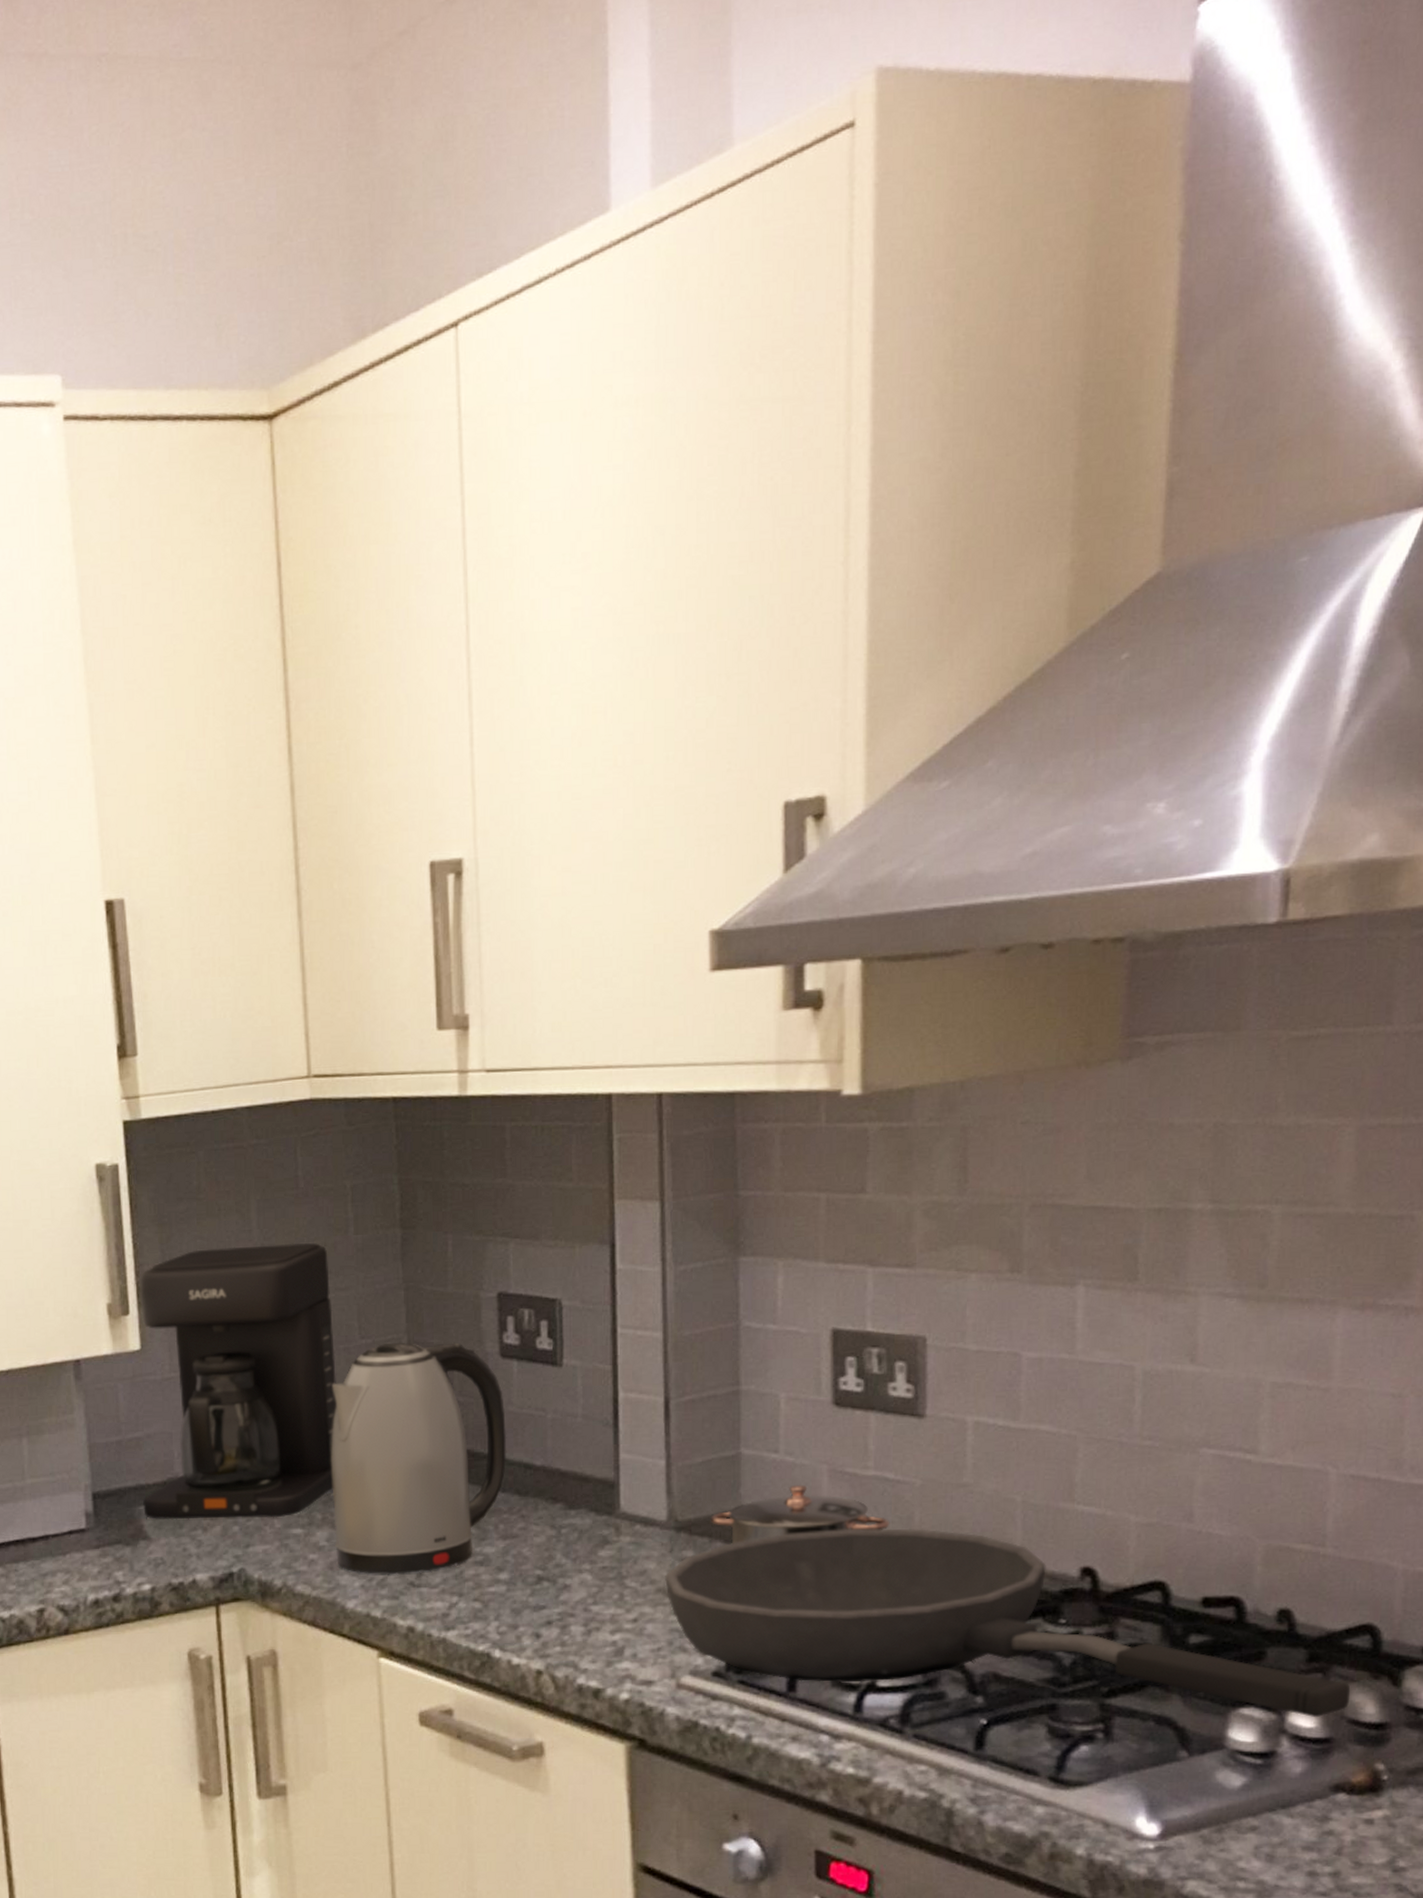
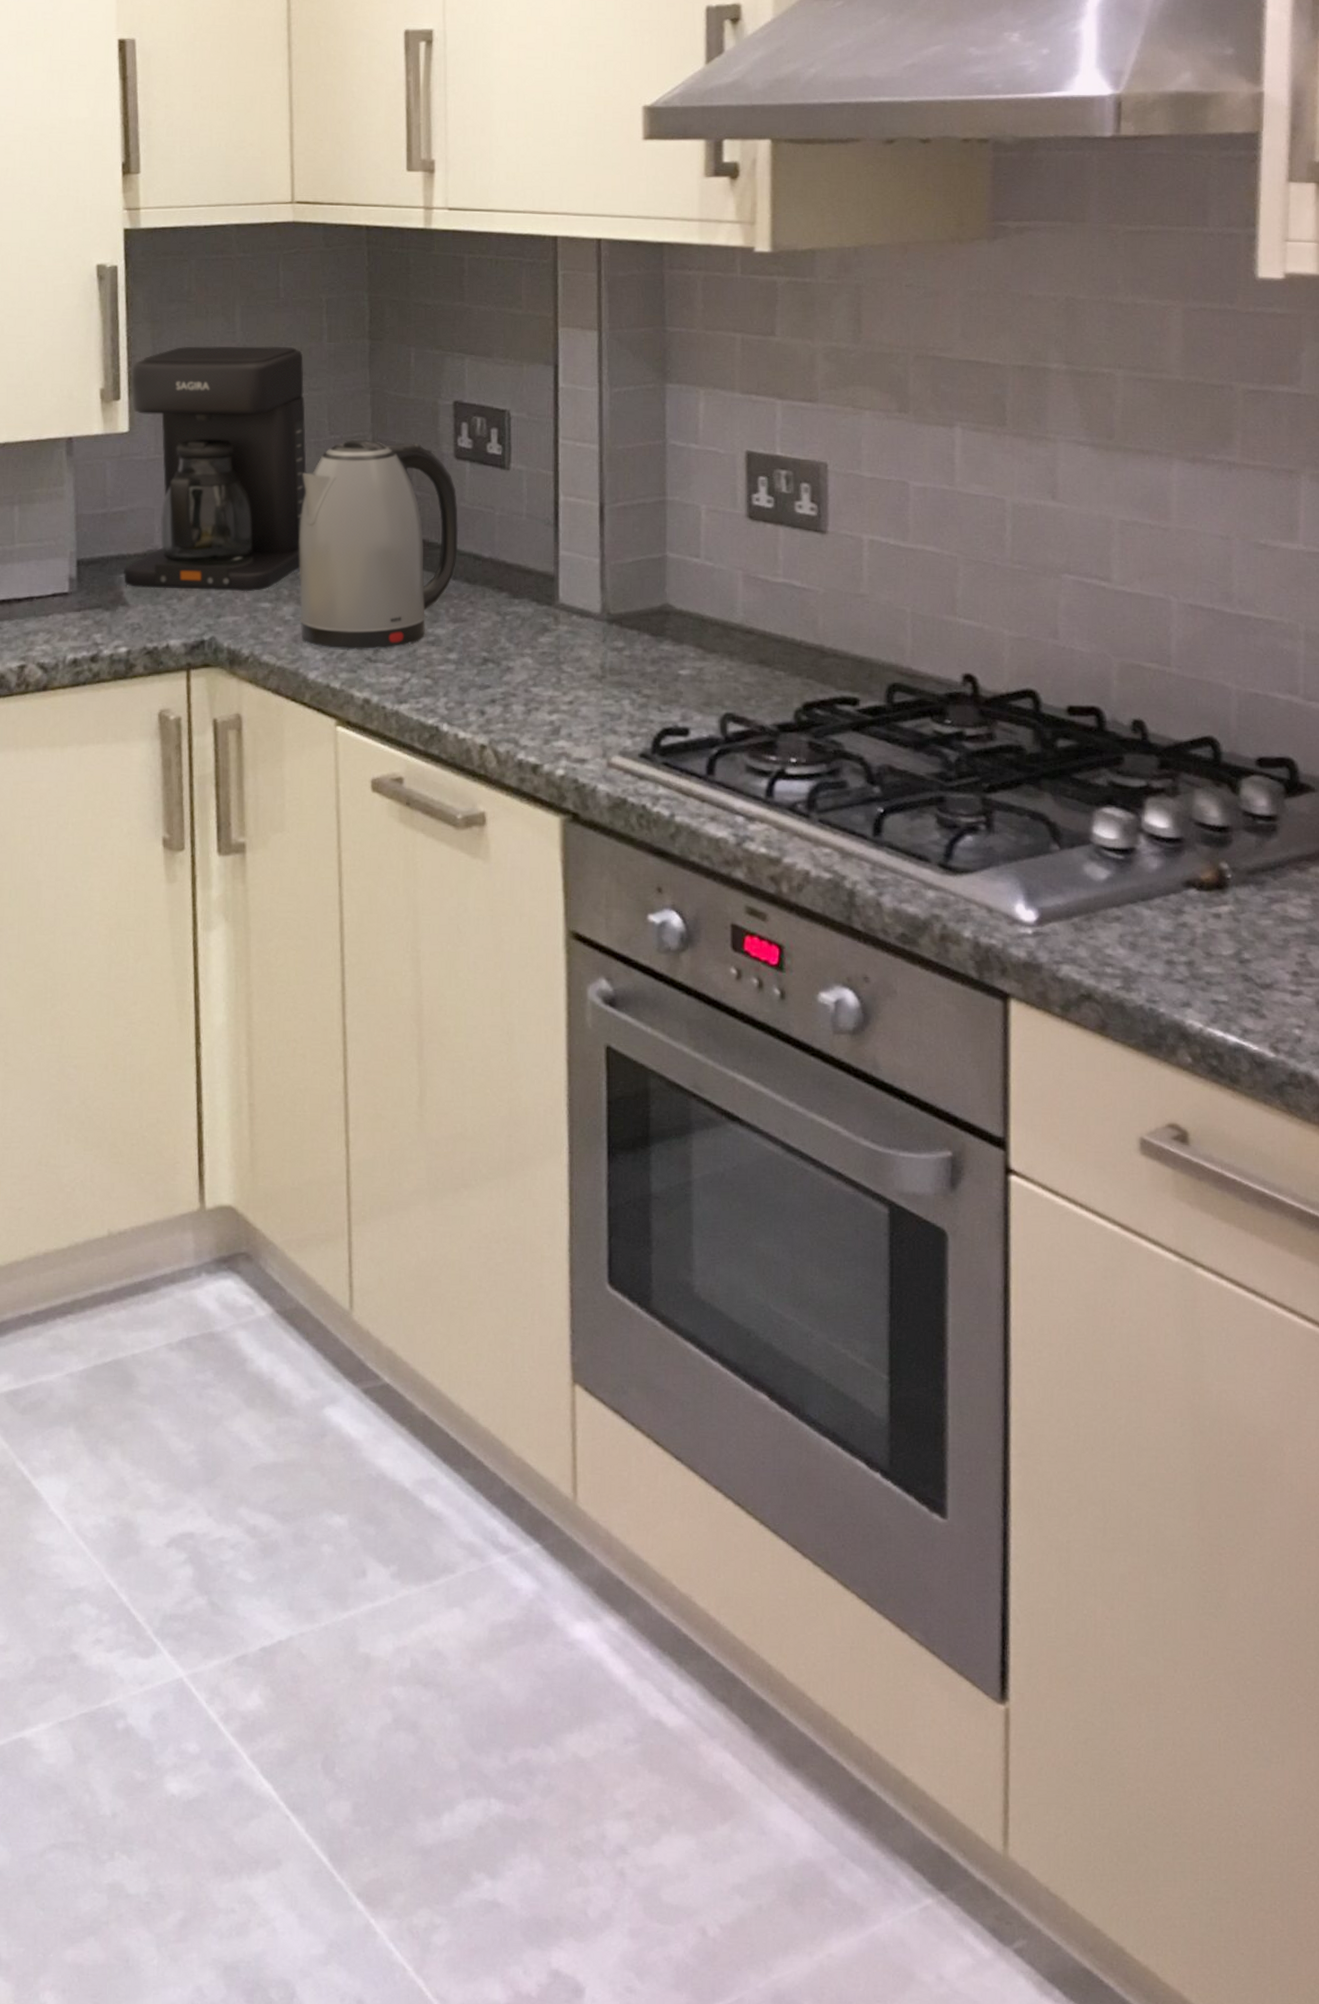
frying pan: present [665,1528,1351,1718] -> none [598,629,1197,819]
cooking pot: present [709,1484,890,1544] -> none [638,587,797,638]

